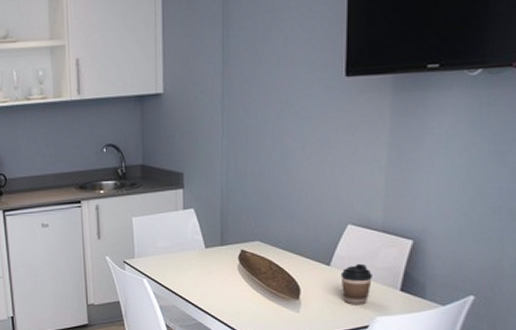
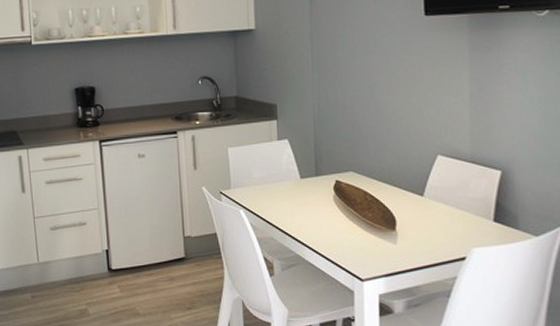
coffee cup: present [340,263,372,305] -> none [434,194,466,236]

